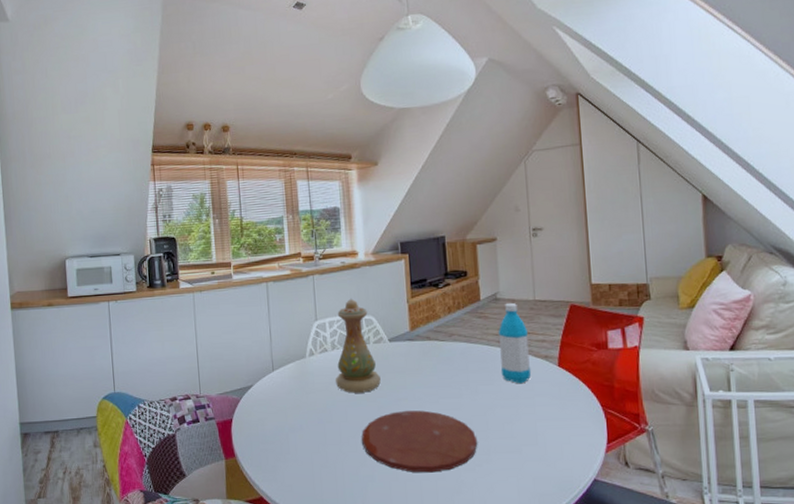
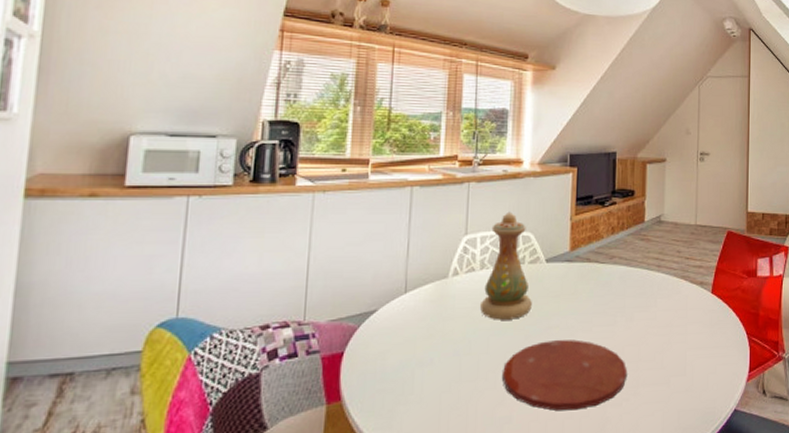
water bottle: present [498,302,532,384] -> none [657,226,687,311]

